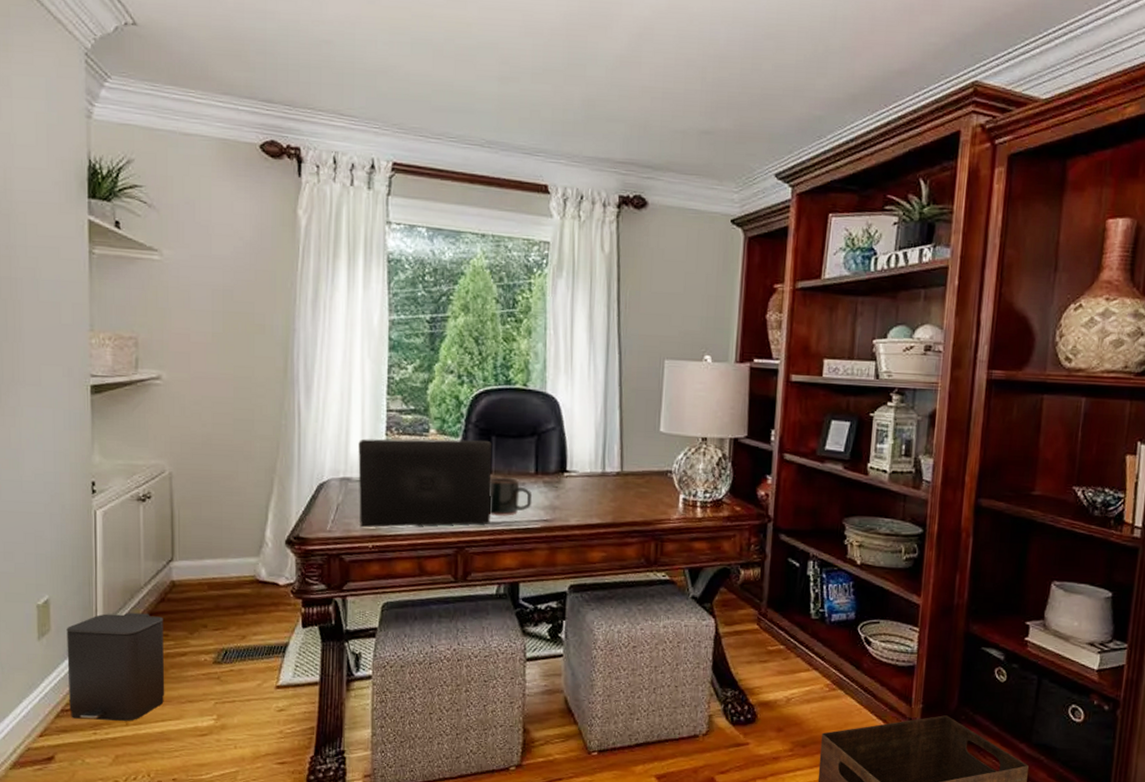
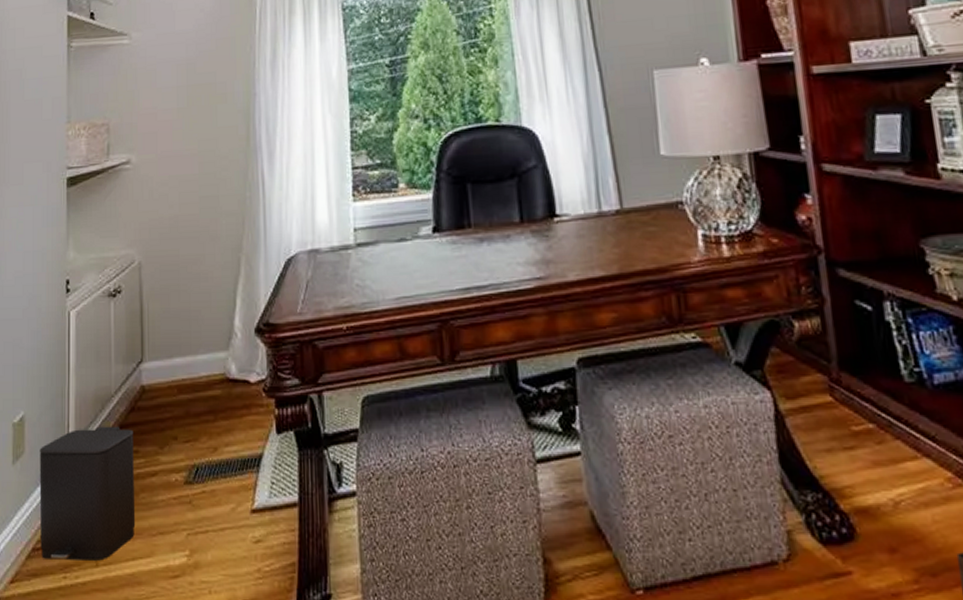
laptop: present [358,438,493,528] -> none [325,189,475,307]
mug: present [489,476,533,516] -> none [470,229,521,278]

